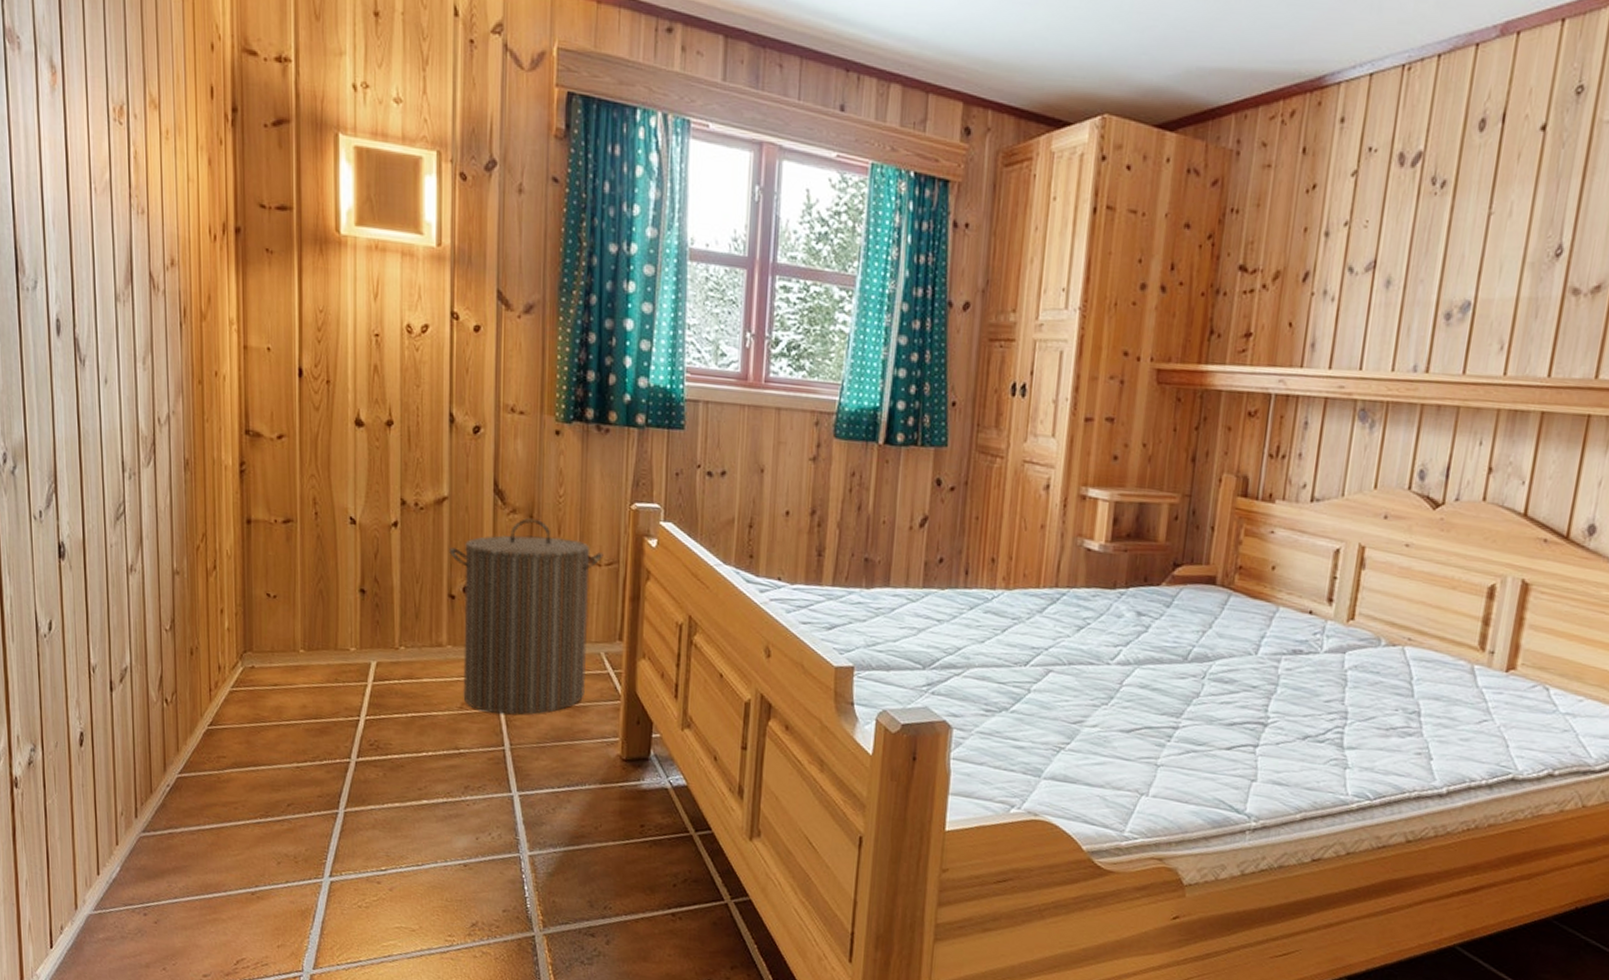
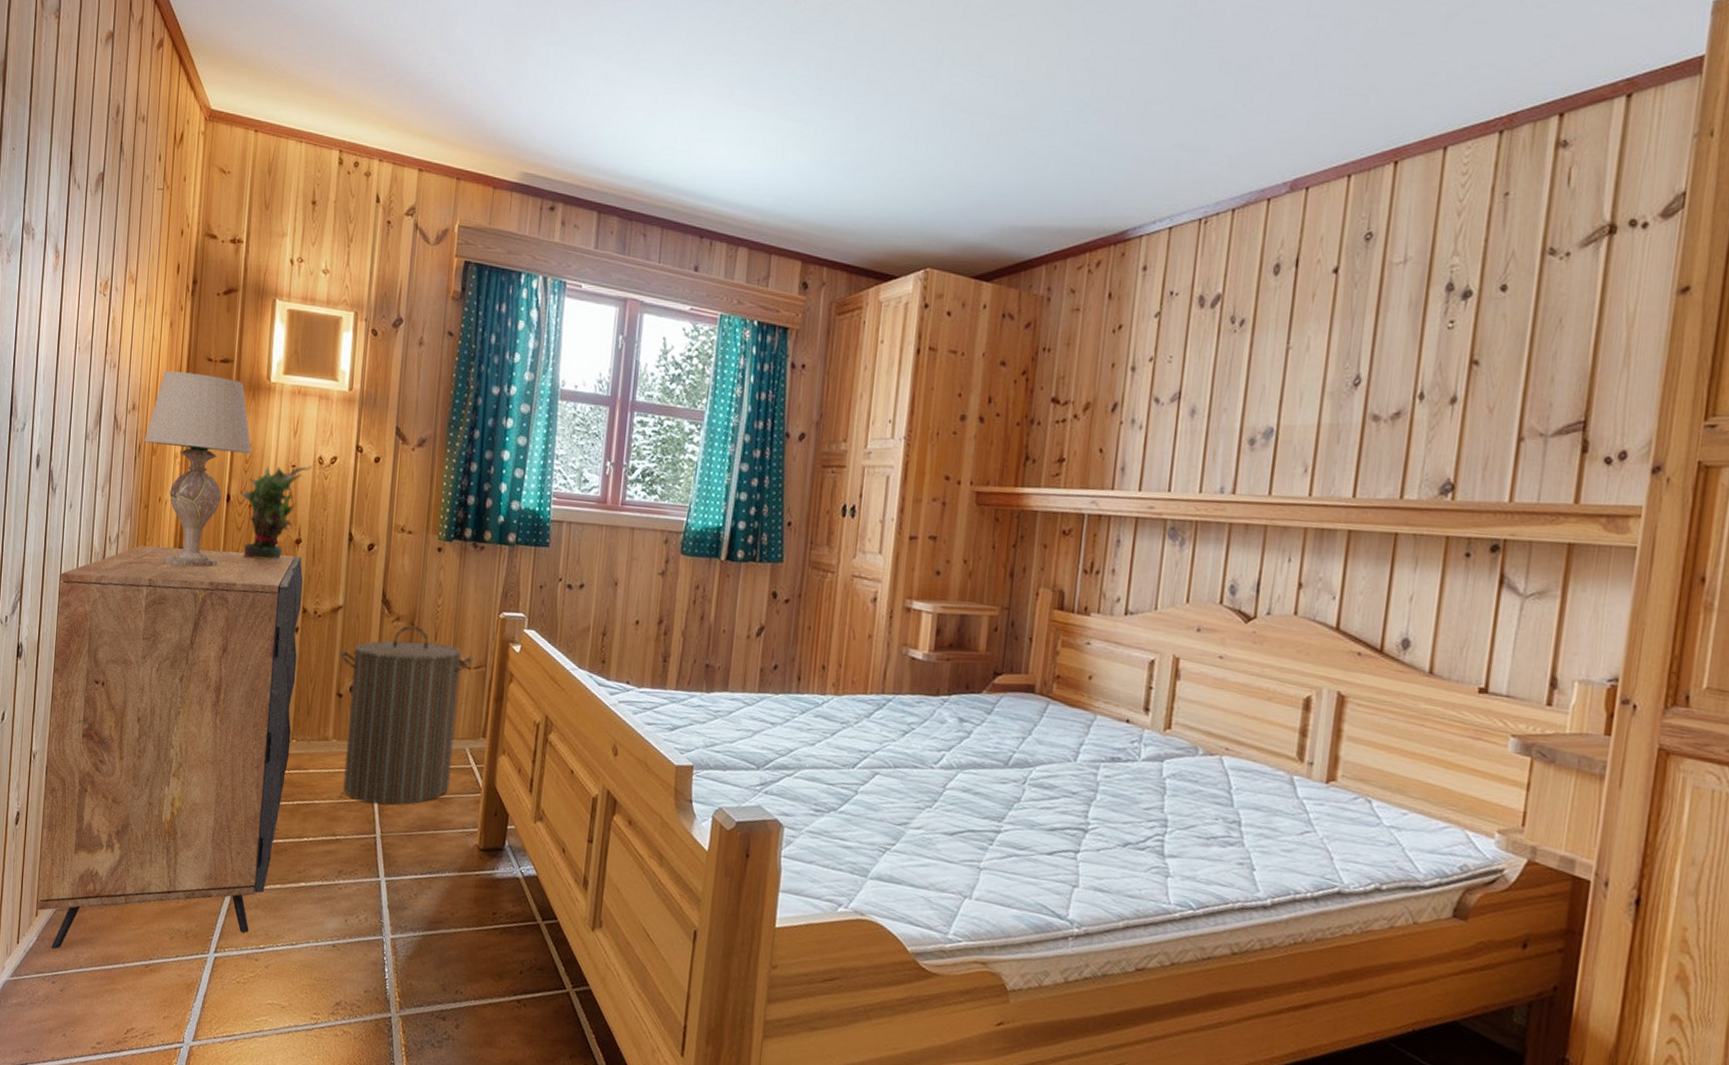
dresser: none [101,428,399,880] -> present [37,545,303,949]
table lamp: none [189,219,324,453] -> present [144,371,252,567]
potted plant: none [315,335,399,445] -> present [240,466,312,560]

